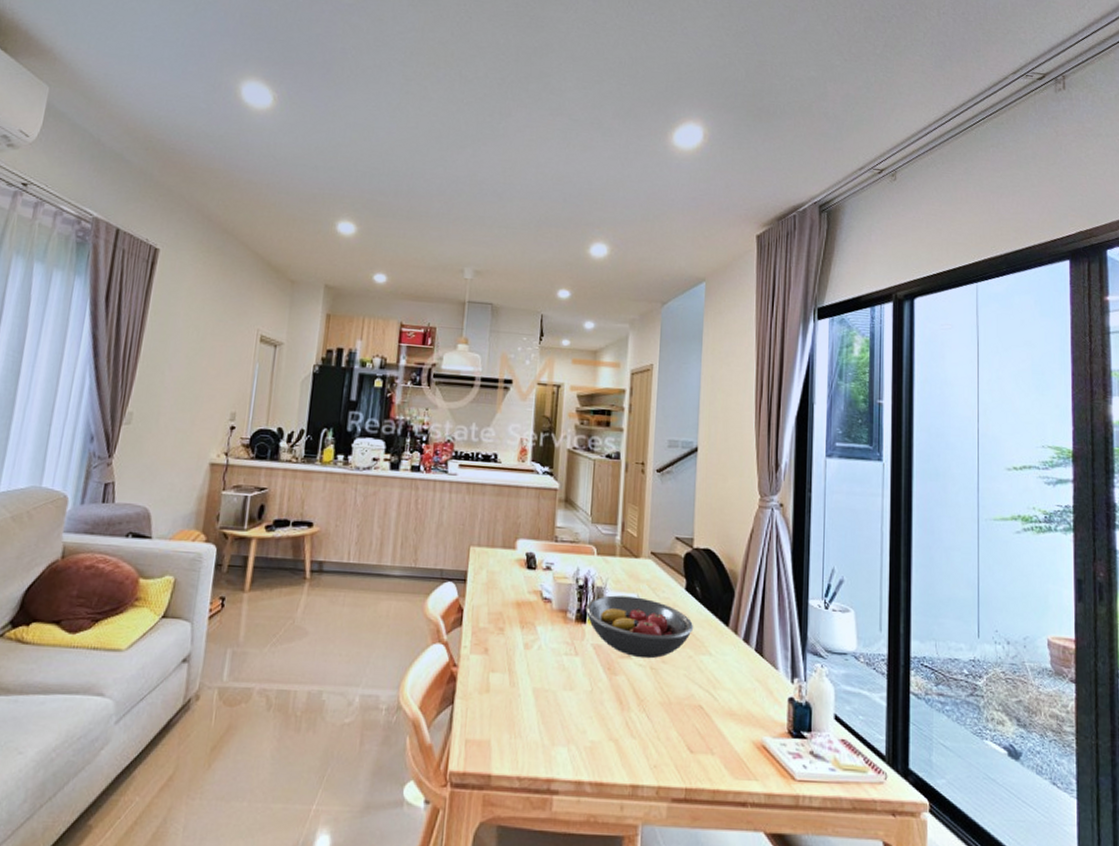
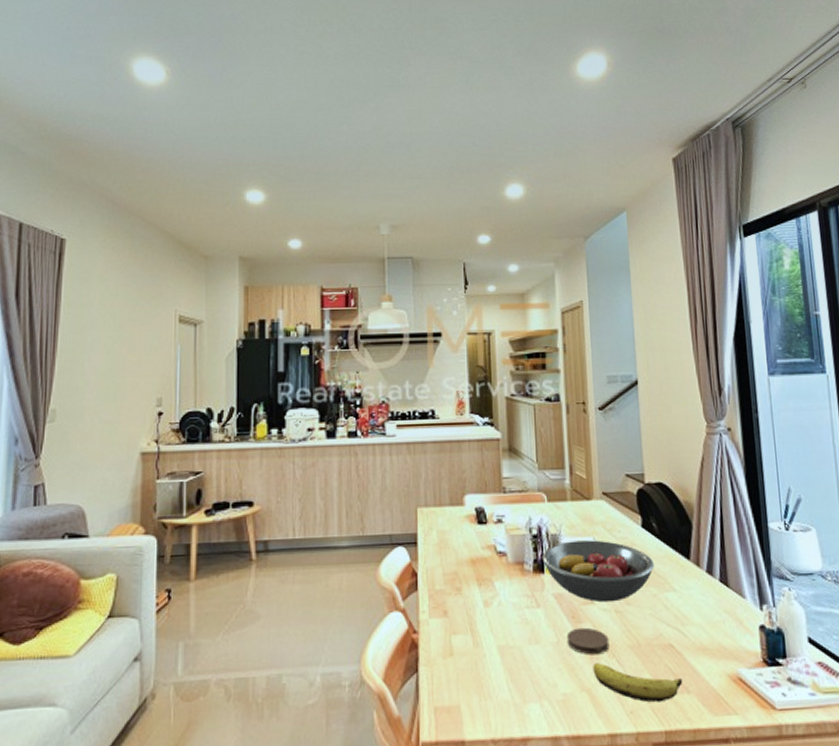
coaster: none [600,679,642,708] -> present [566,627,610,655]
banana: none [622,715,707,760] -> present [593,663,682,703]

